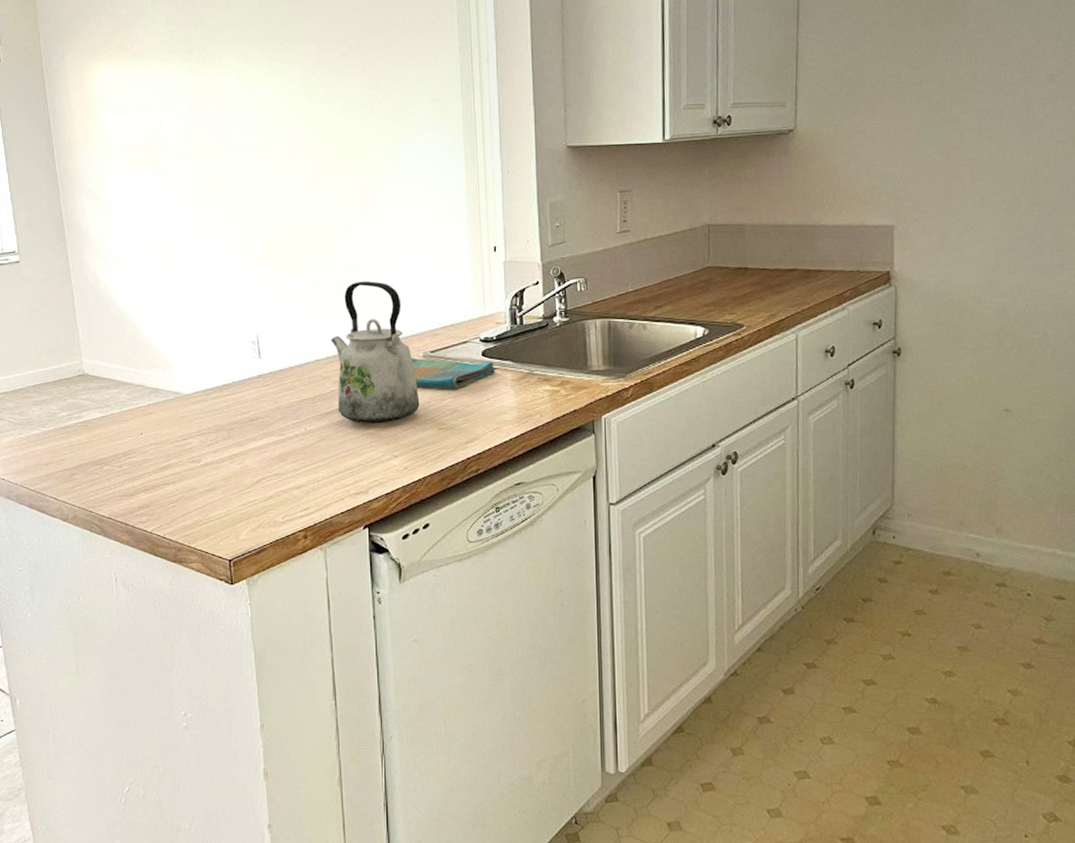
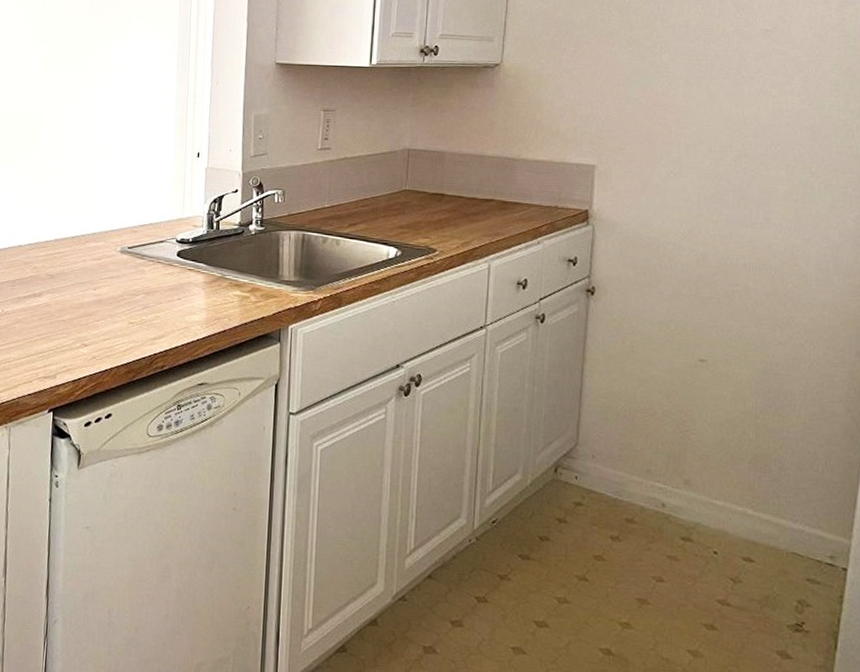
kettle: present [331,281,420,424] -> none [35,175,113,313]
dish towel: present [411,357,496,389] -> none [109,251,190,286]

